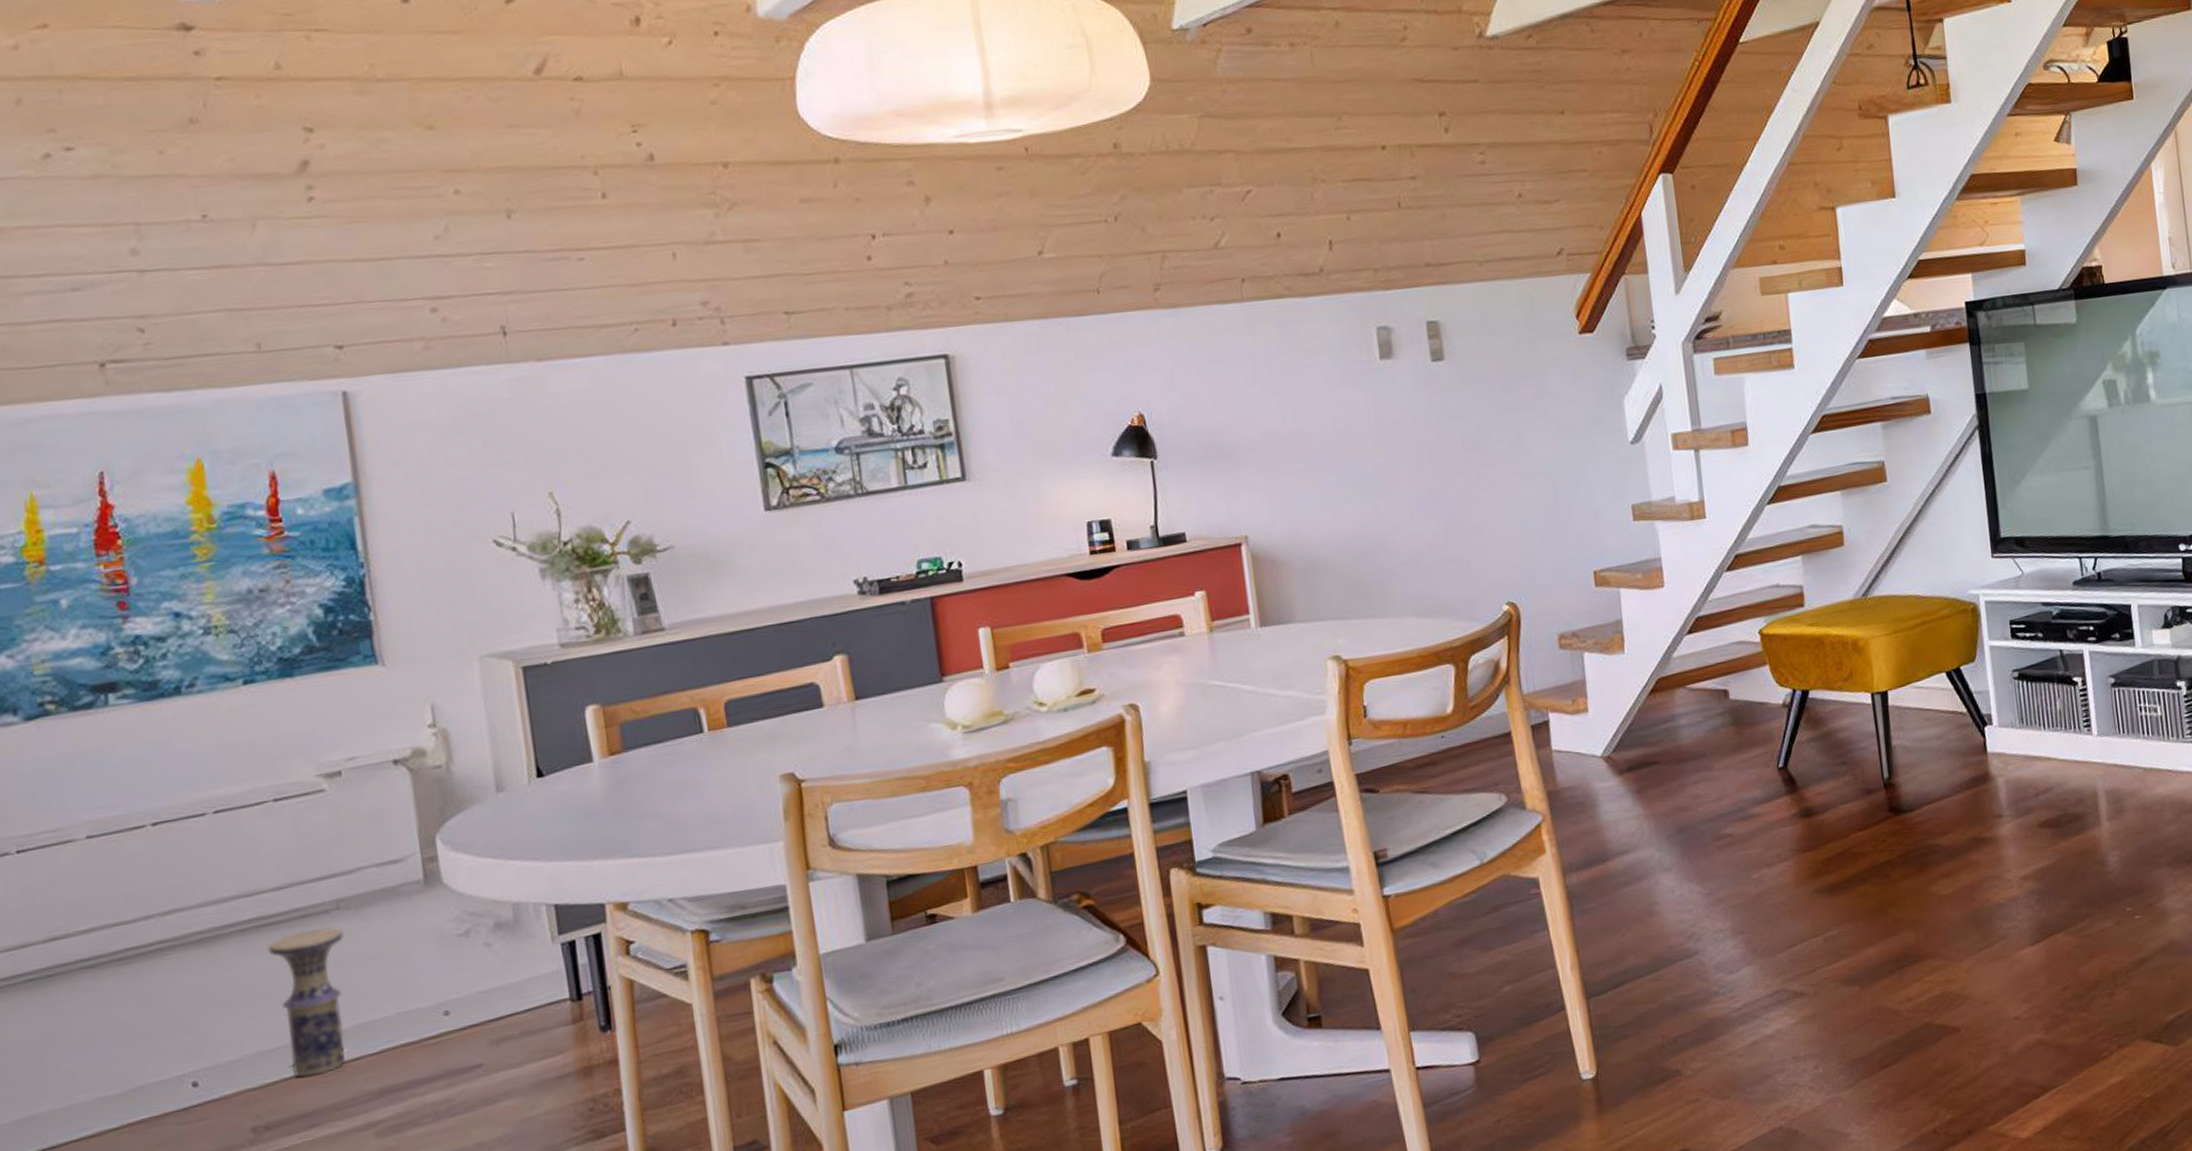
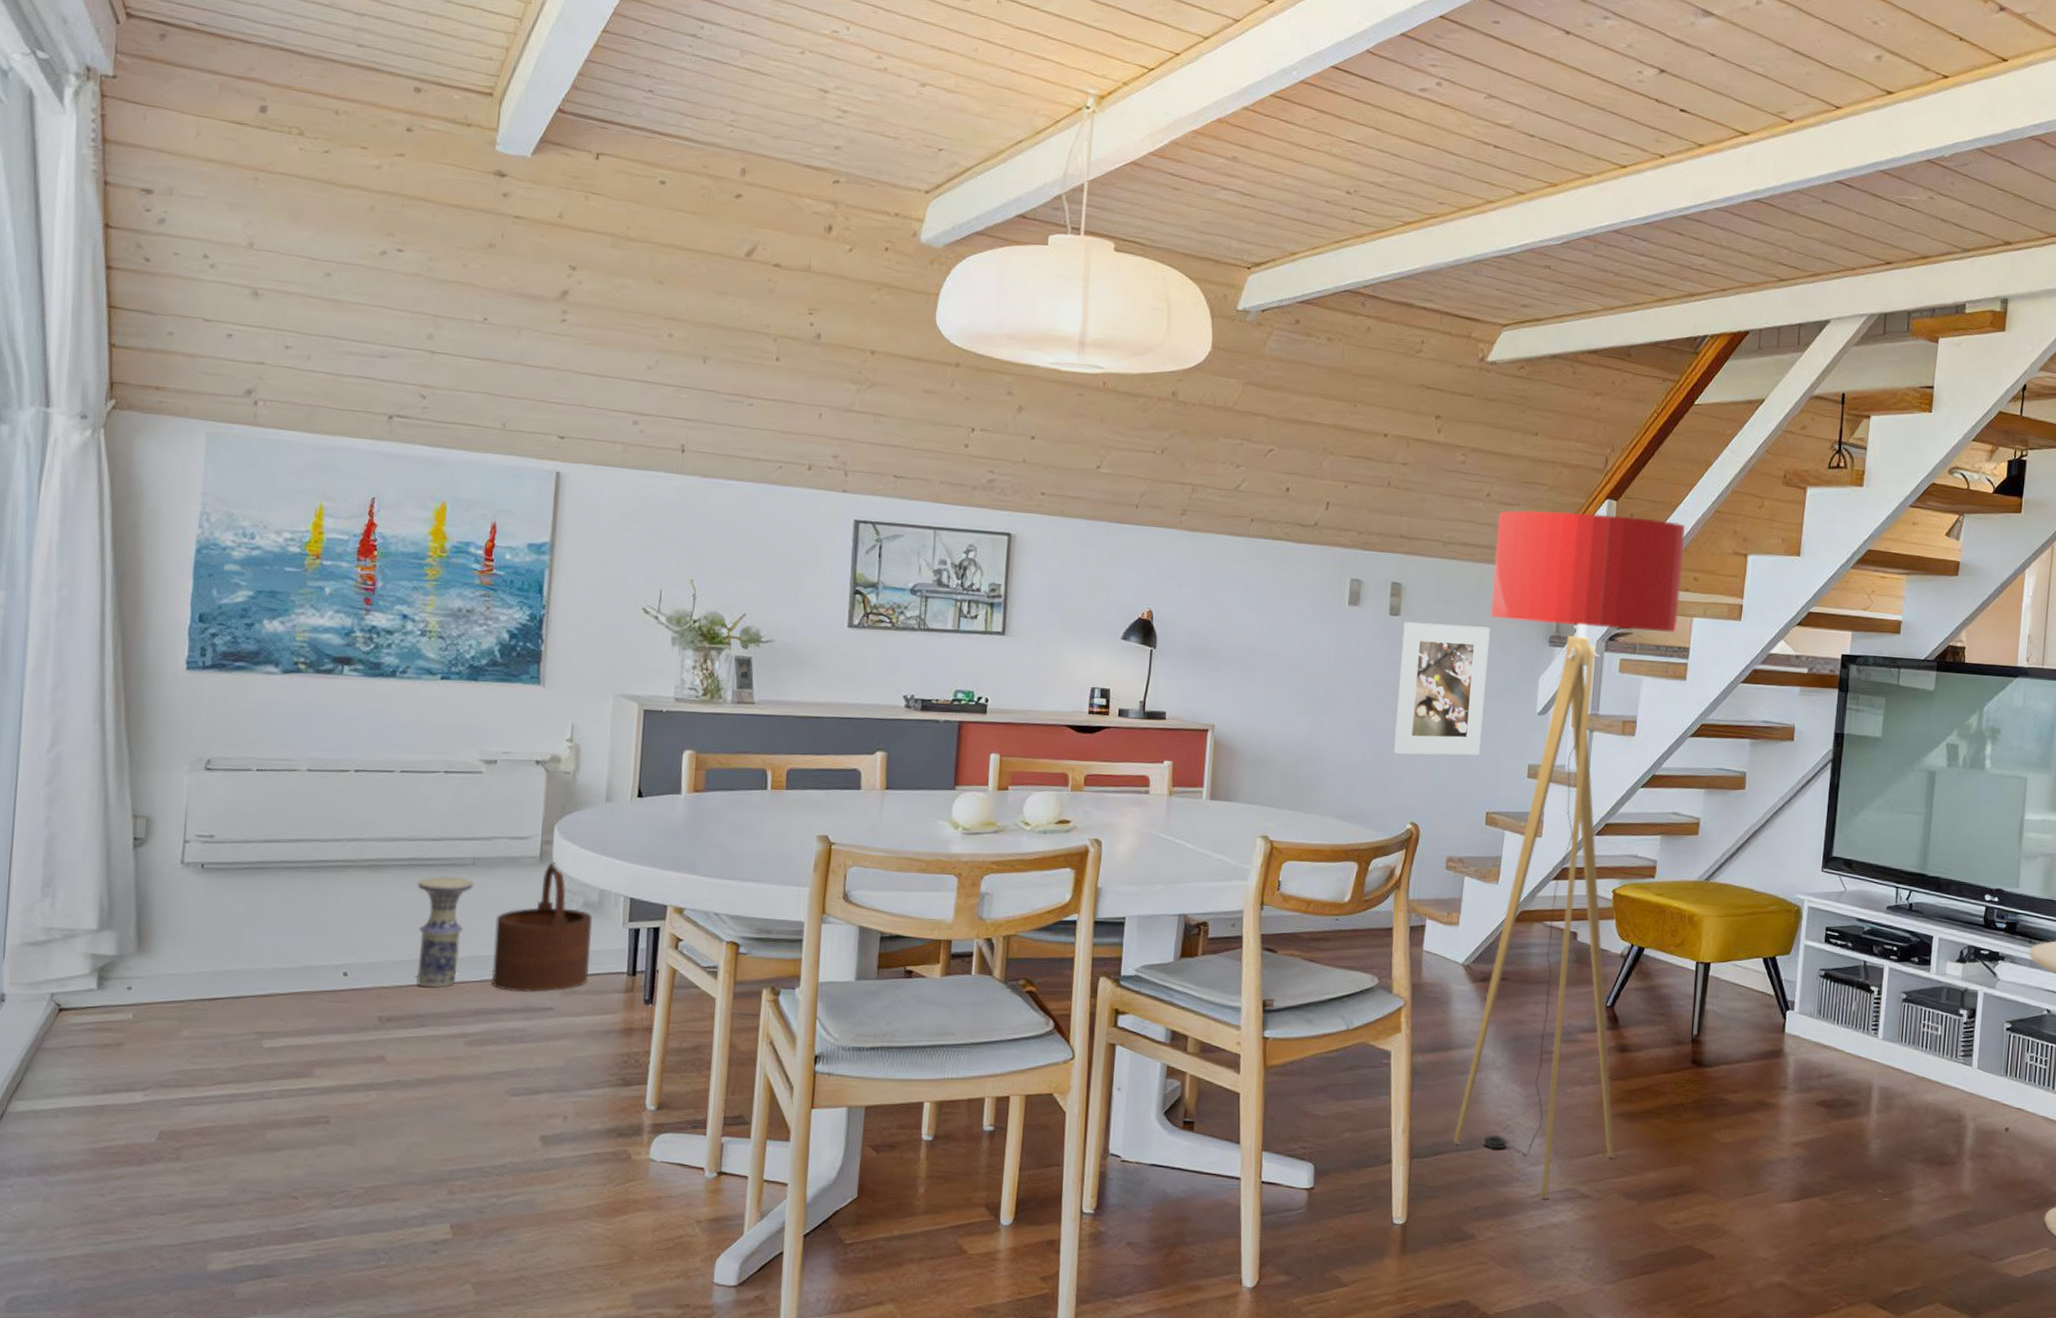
wooden bucket: none [382,882,521,1057] -> present [492,862,593,993]
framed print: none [1451,352,1571,526] -> present [1393,622,1490,755]
floor lamp: none [1537,186,1822,1011] -> present [1454,510,1685,1201]

